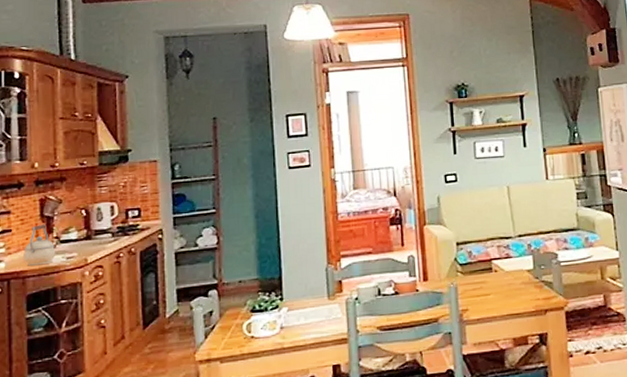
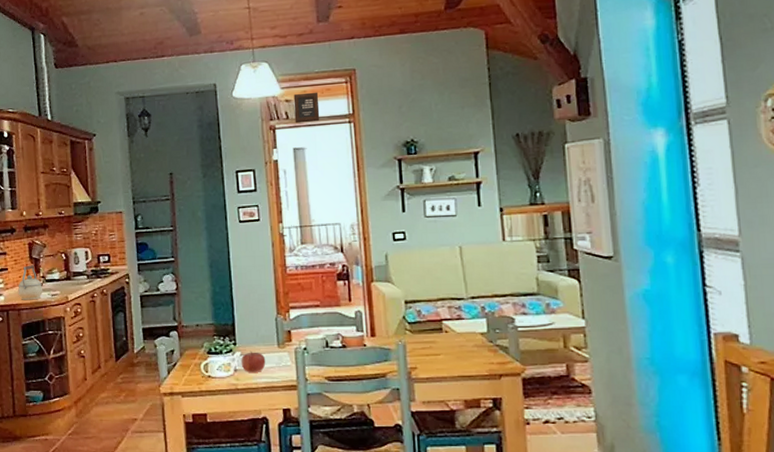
fruit: none [288,305,315,330] -> present [241,351,266,373]
picture frame: none [347,35,374,66] -> present [293,92,320,123]

